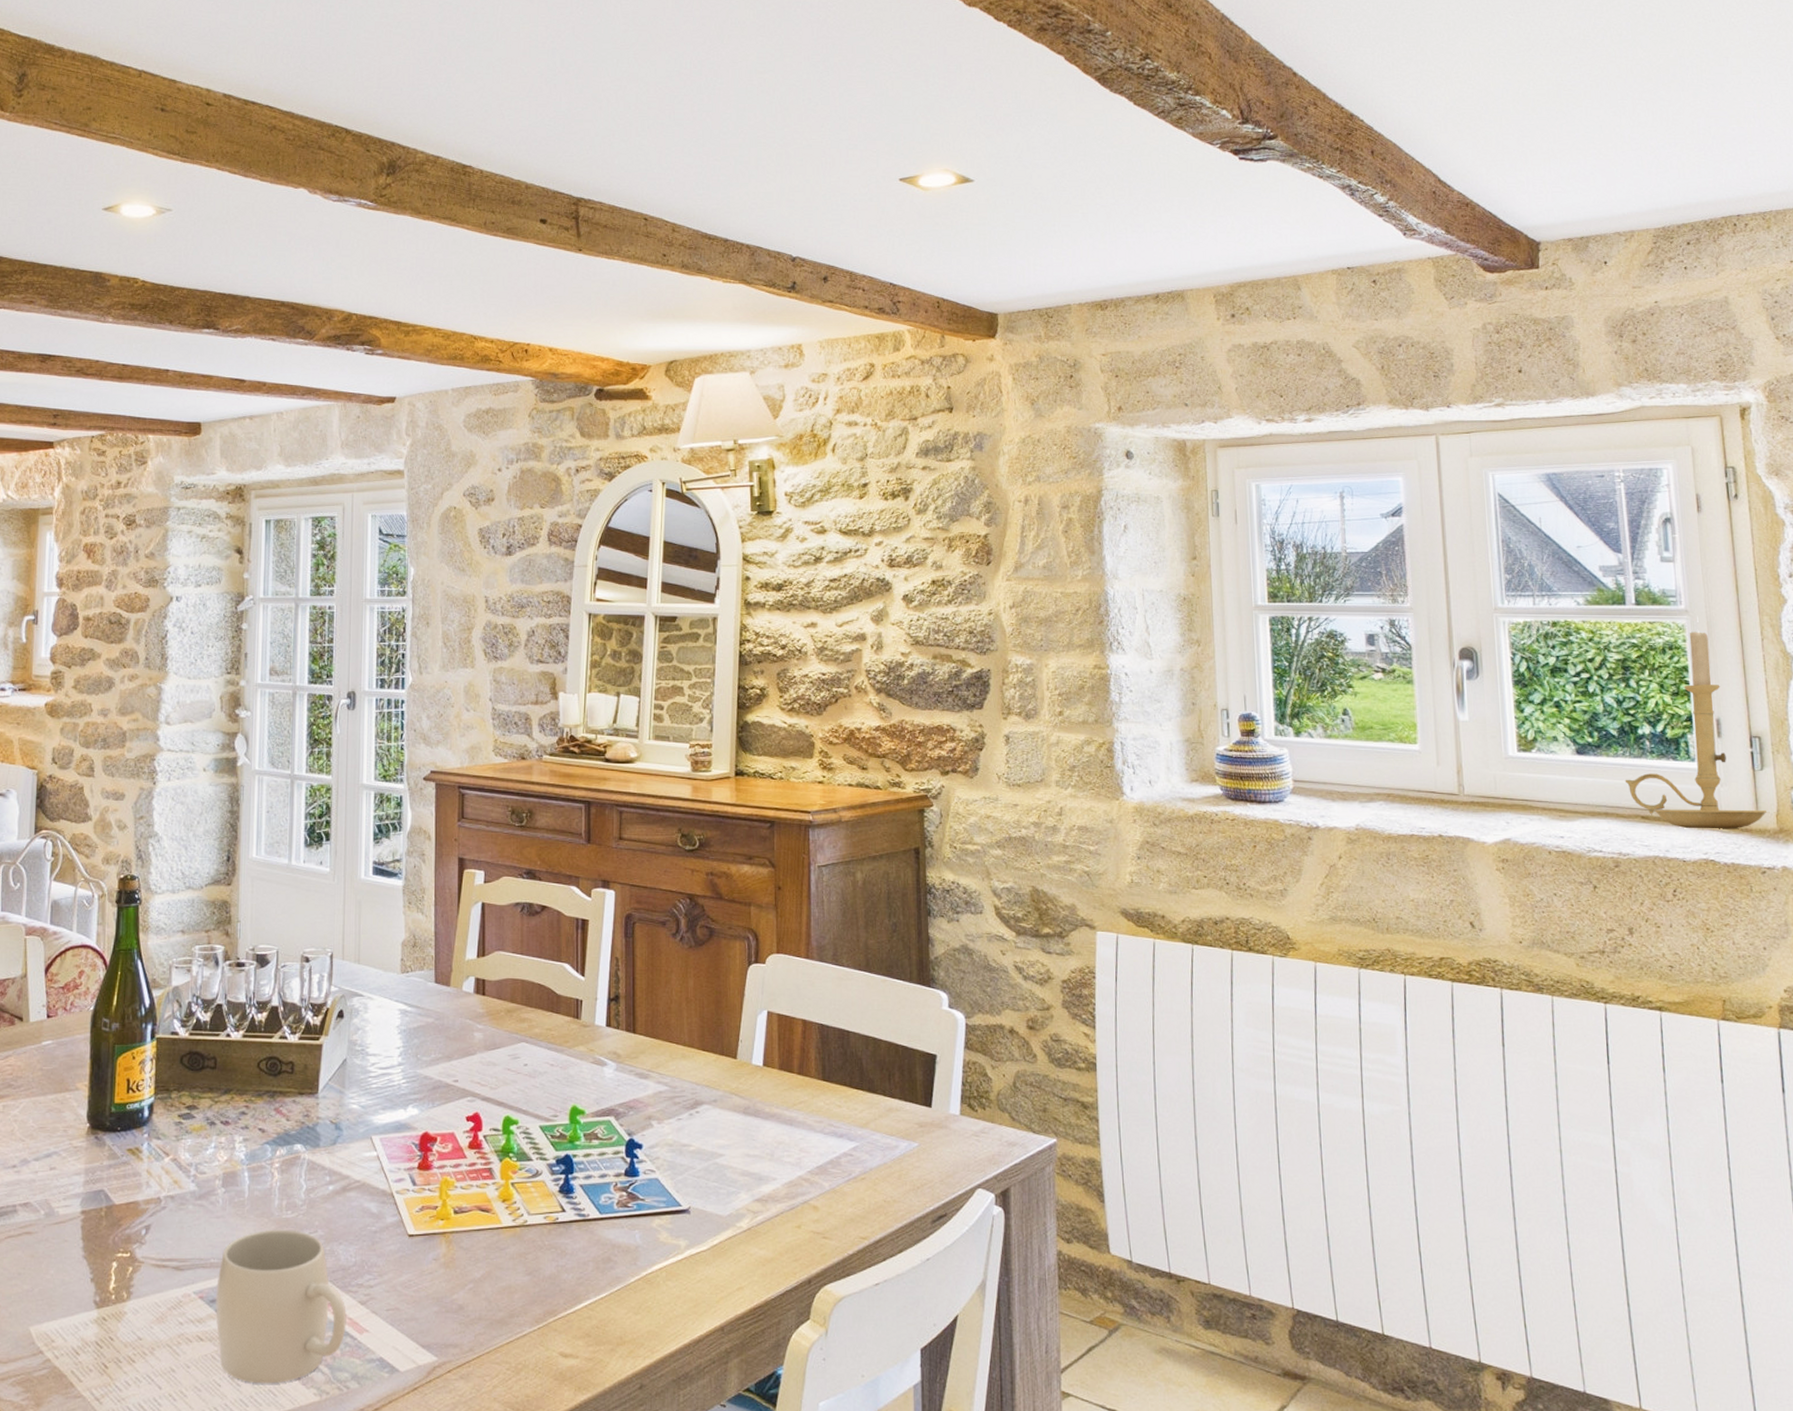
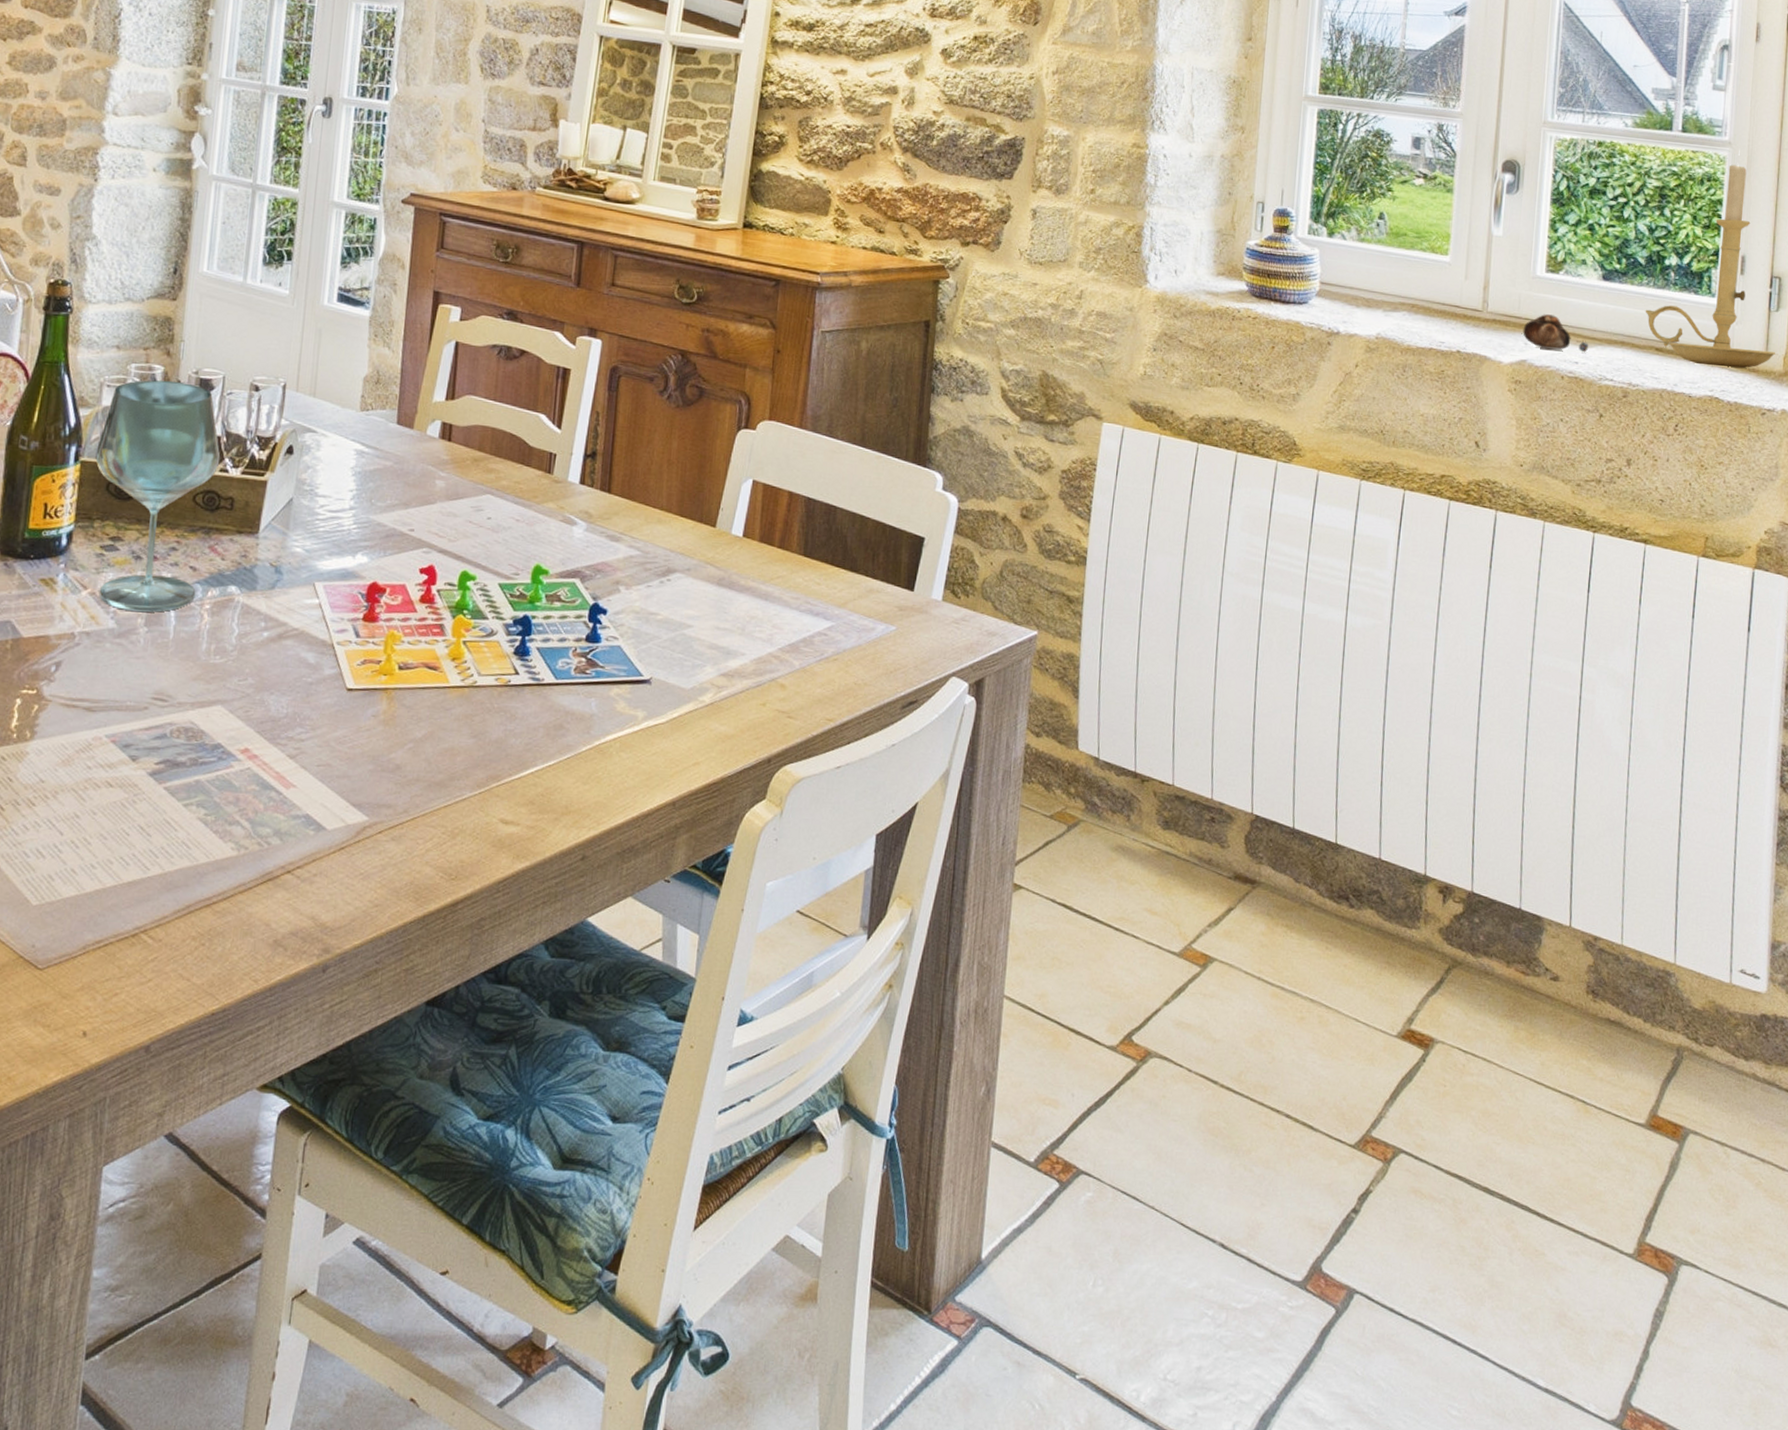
wine glass: none [169,958,279,1175] -> present [95,380,221,613]
mug: present [216,1229,347,1384] -> none [128,674,273,836]
seashell: none [1502,792,1573,827] -> present [1523,314,1589,353]

